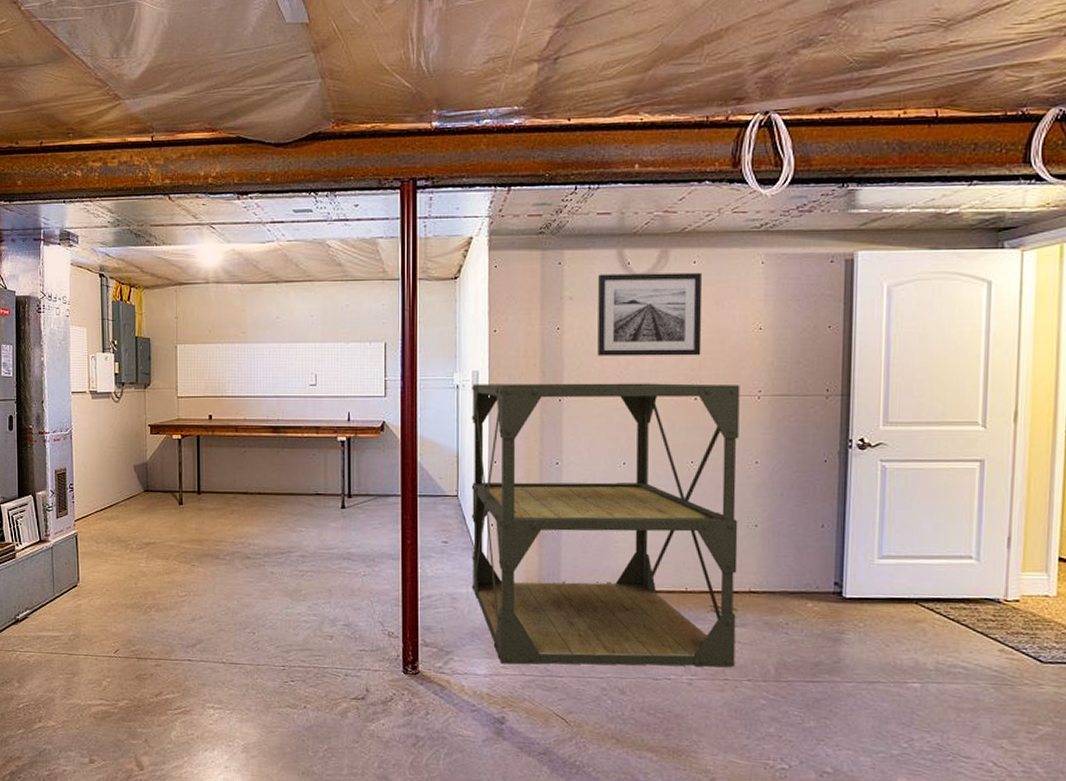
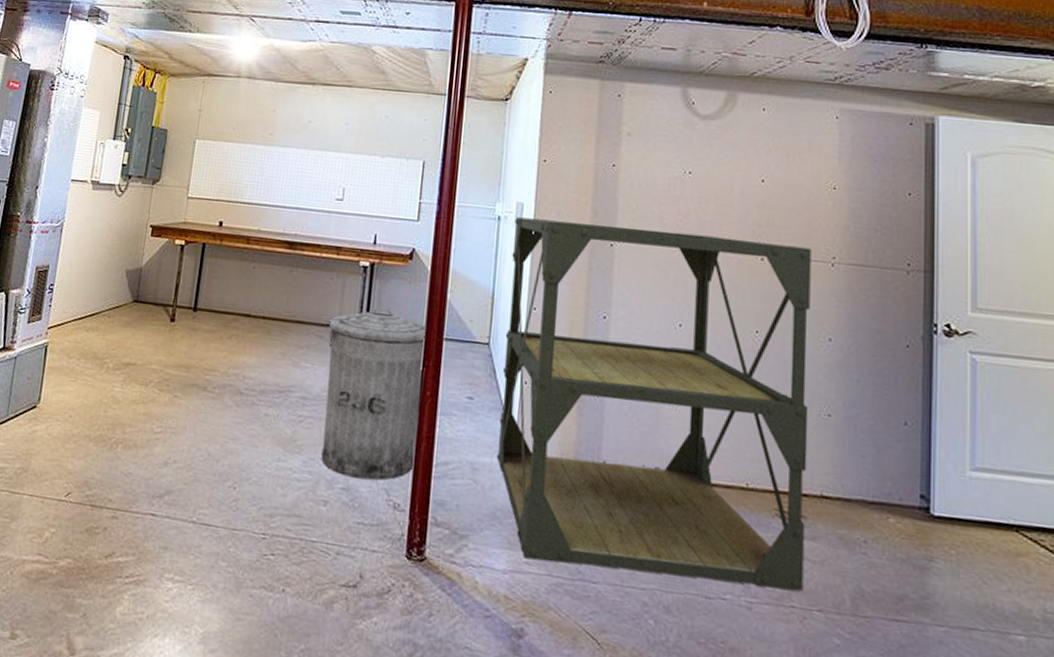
trash can: none [317,474,404,616] -> present [321,307,426,481]
wall art: present [597,272,703,356] -> none [655,111,772,212]

